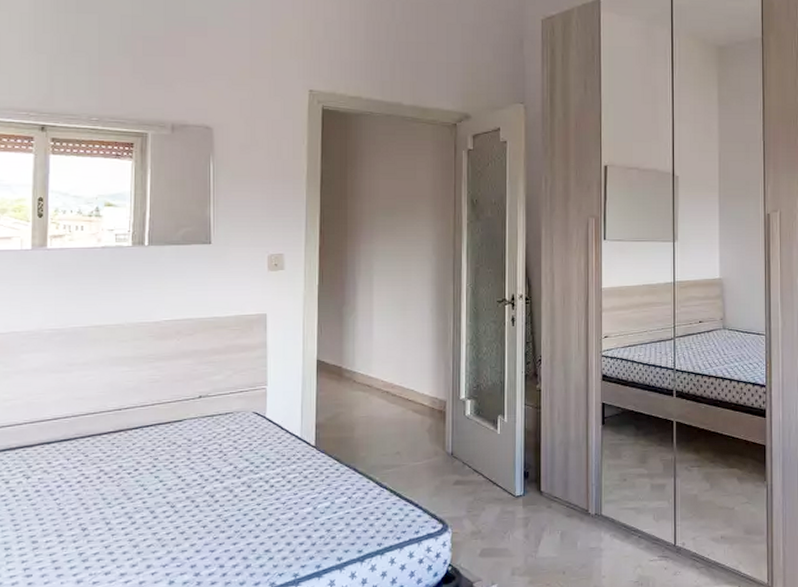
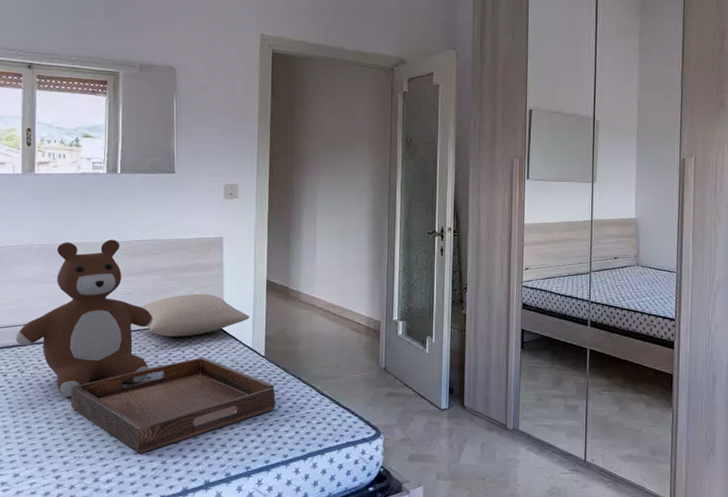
teddy bear: none [21,320,185,505] -> present [16,239,153,398]
serving tray: none [86,450,327,566] -> present [70,357,275,454]
pillow: none [170,378,298,429] -> present [140,293,250,337]

